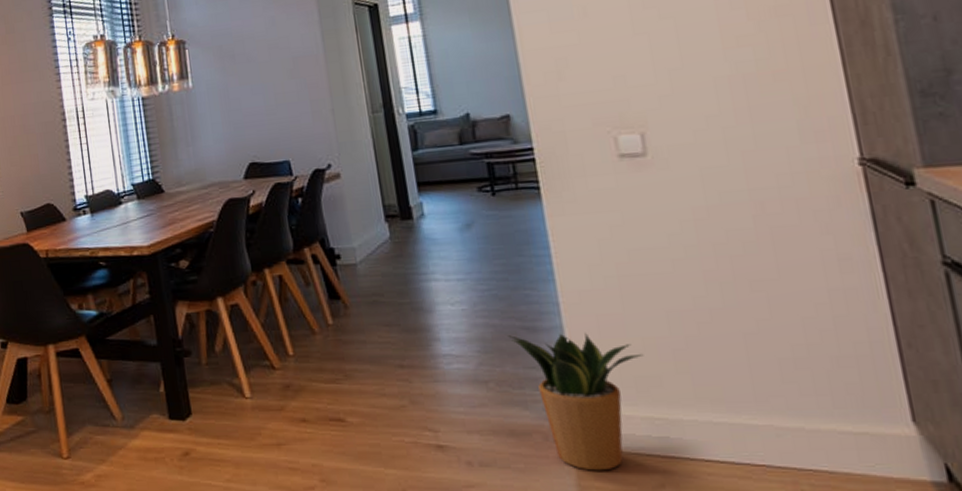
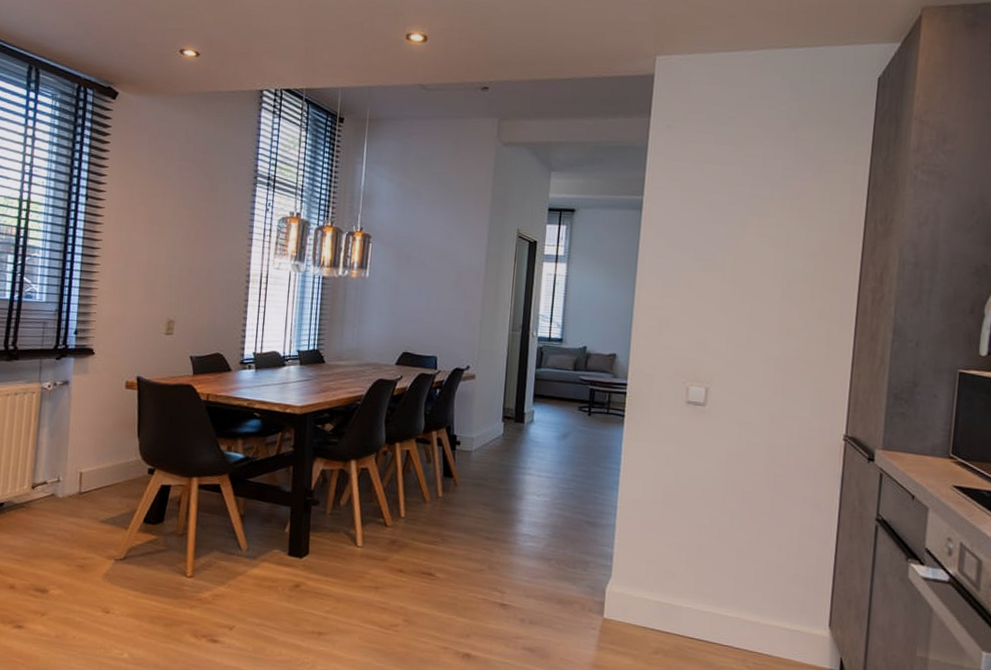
potted plant: present [507,333,644,471] -> none [574,526,667,638]

